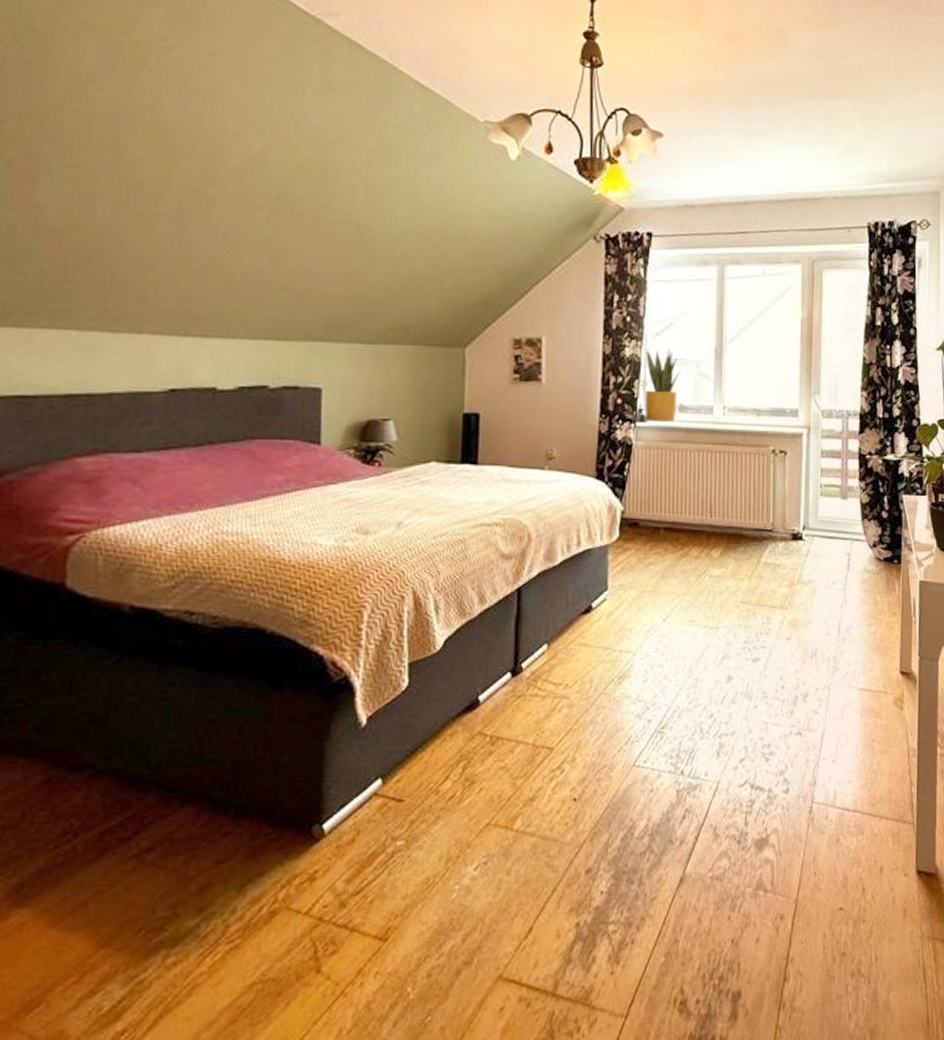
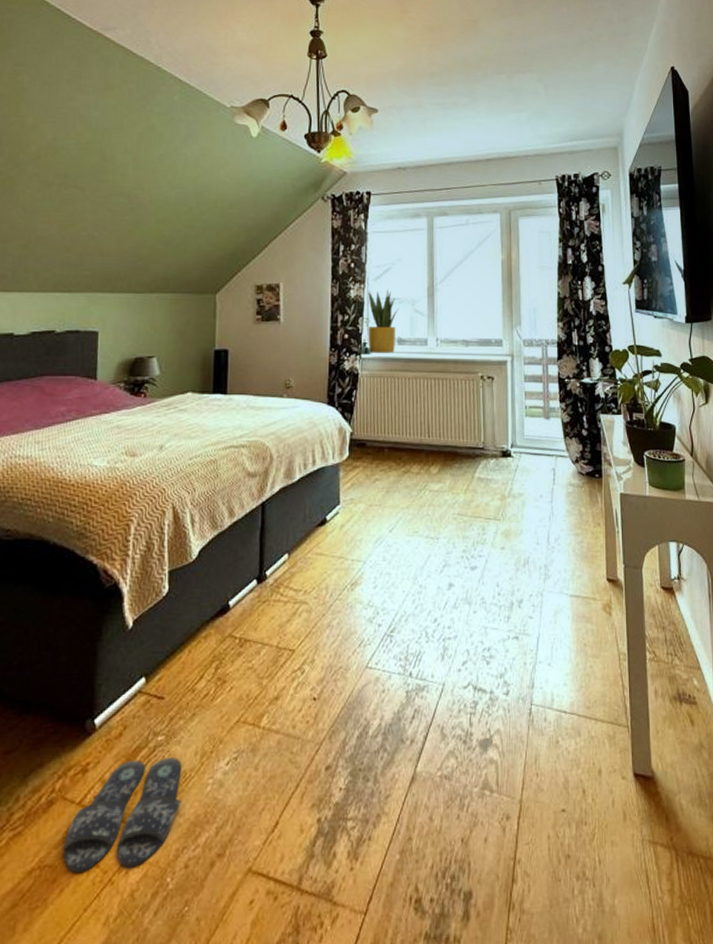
slippers: none [289,863,424,987] -> present [63,757,182,874]

